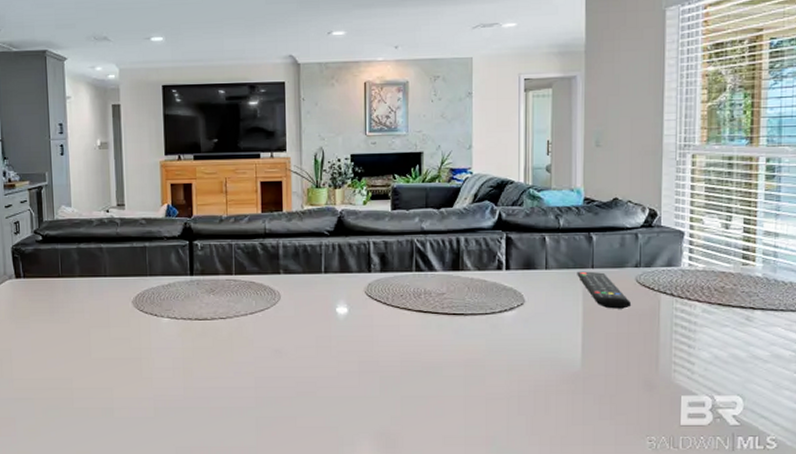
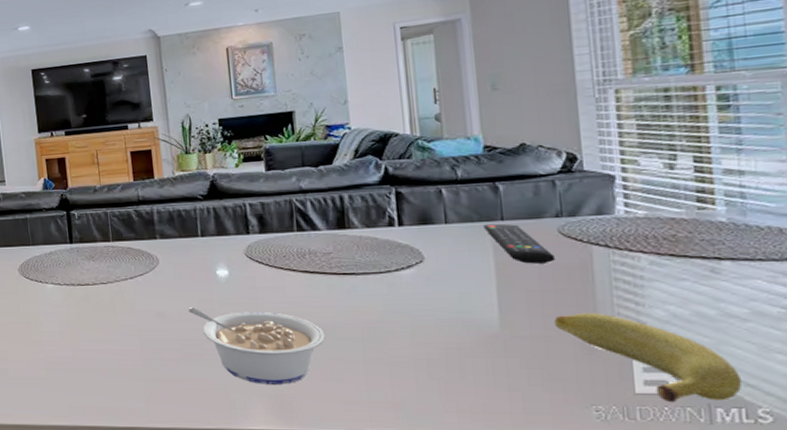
legume: none [305,345,432,421] -> present [188,307,325,385]
banana: none [625,354,759,433] -> present [555,313,743,403]

